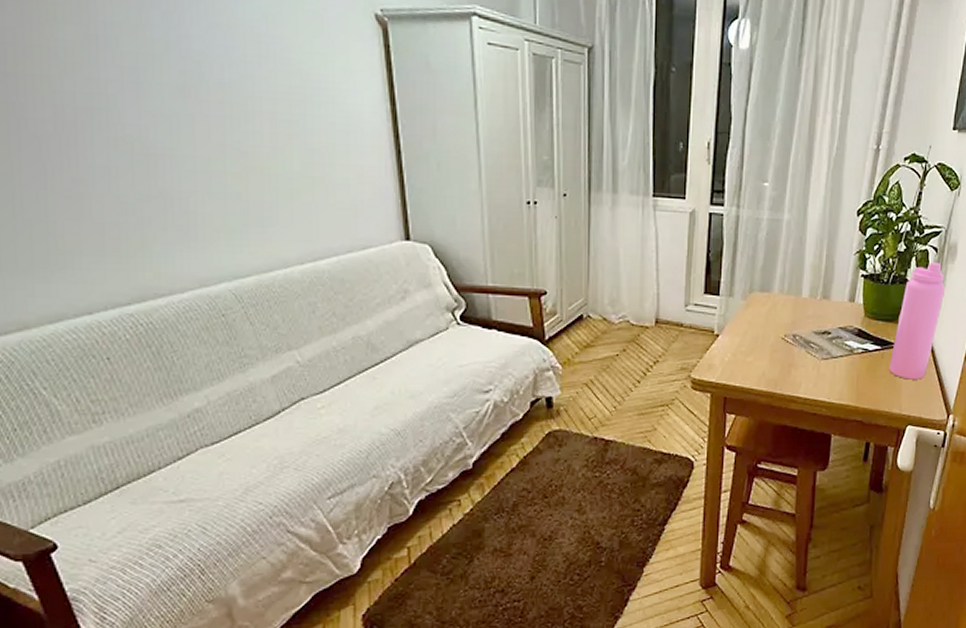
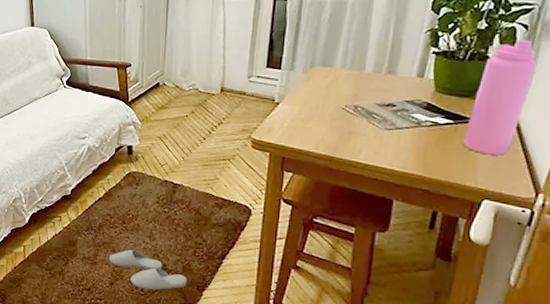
slippers: none [527,529,625,577] -> present [108,249,187,290]

